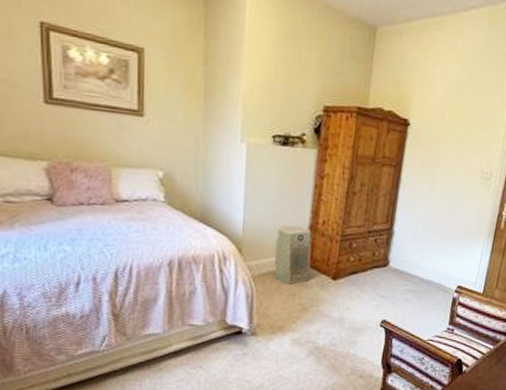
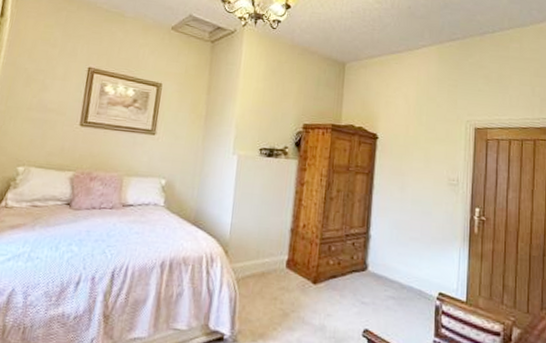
air purifier: present [274,225,312,286] -> none [257,228,293,289]

